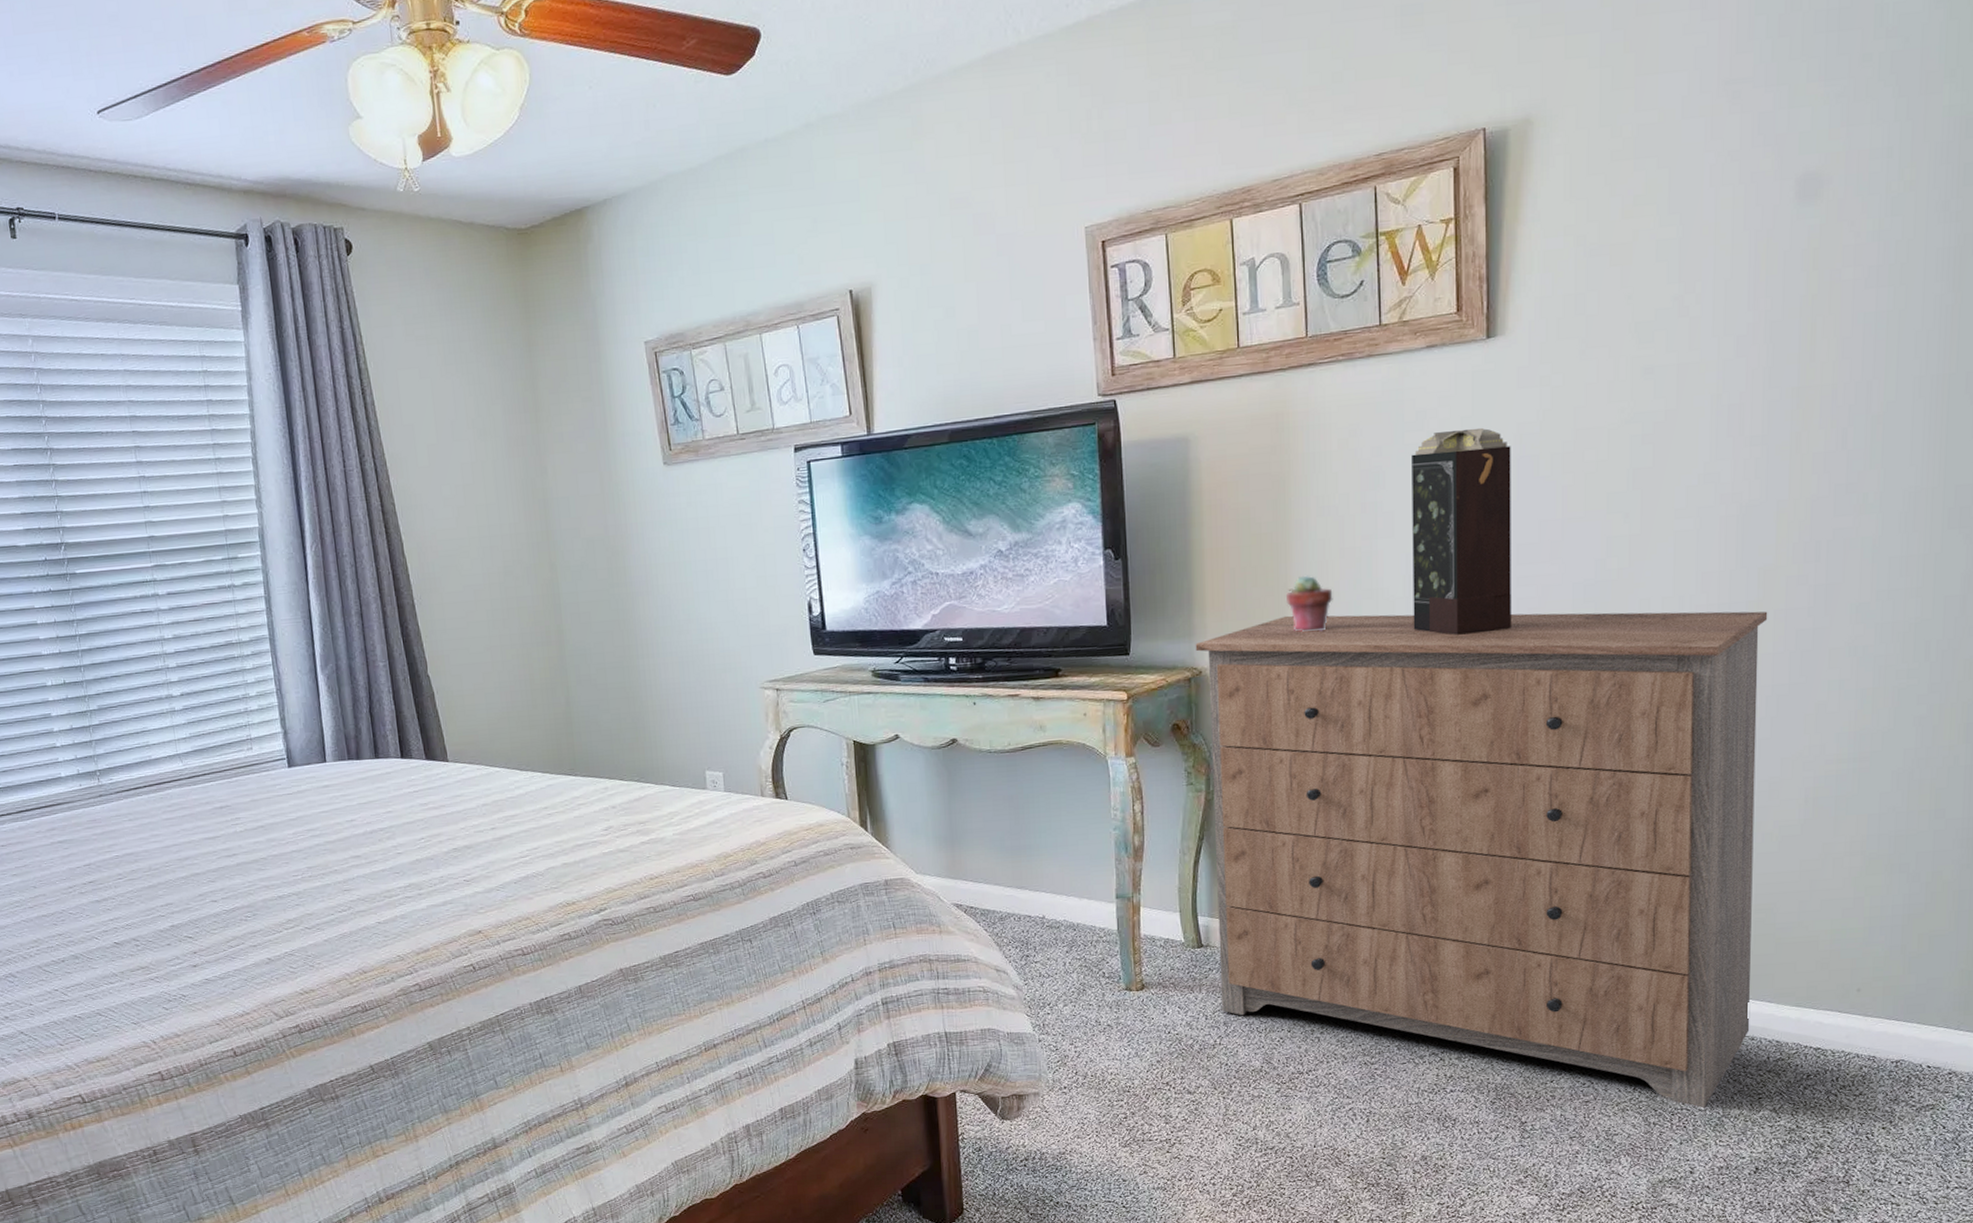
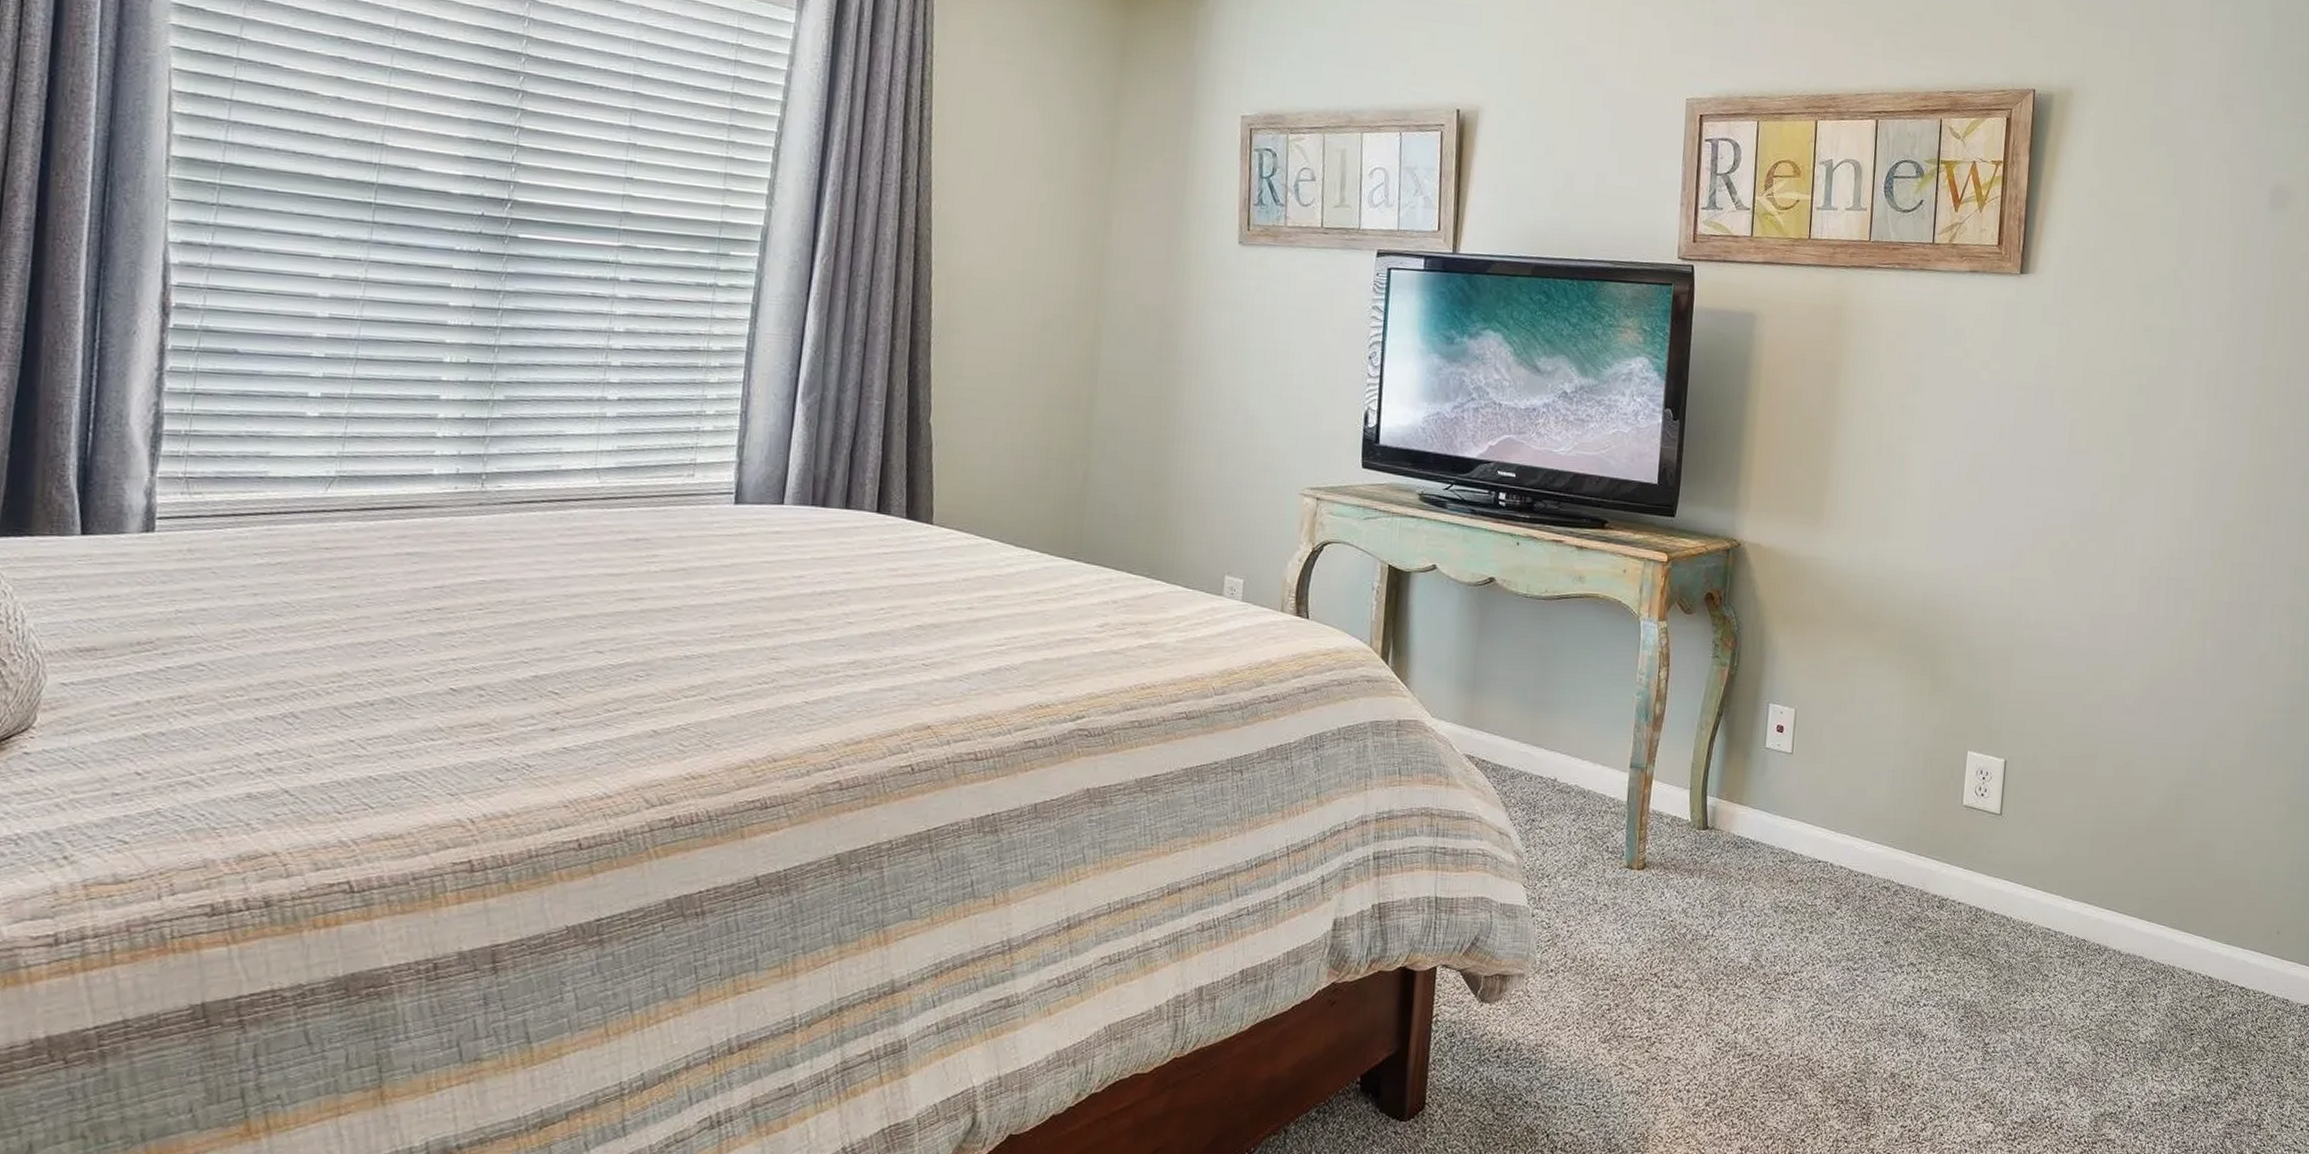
dresser: present [1195,611,1768,1108] -> none [1719,501,2227,1040]
potted succulent: present [1286,575,1333,632] -> none [1825,464,1868,522]
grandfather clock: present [1412,427,1512,635] -> none [1934,351,2032,546]

